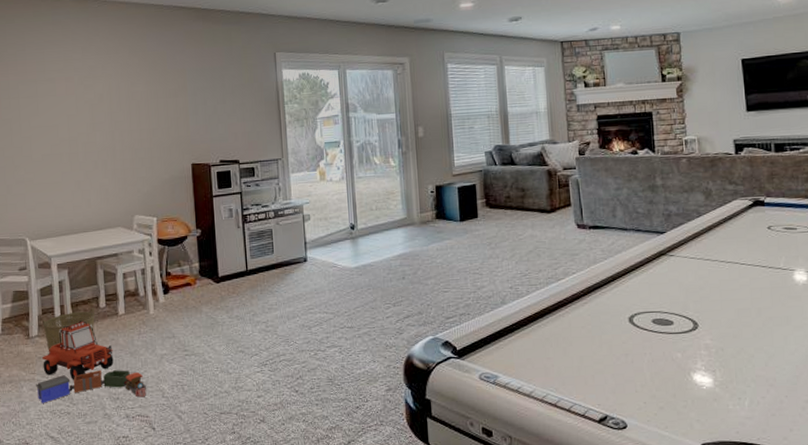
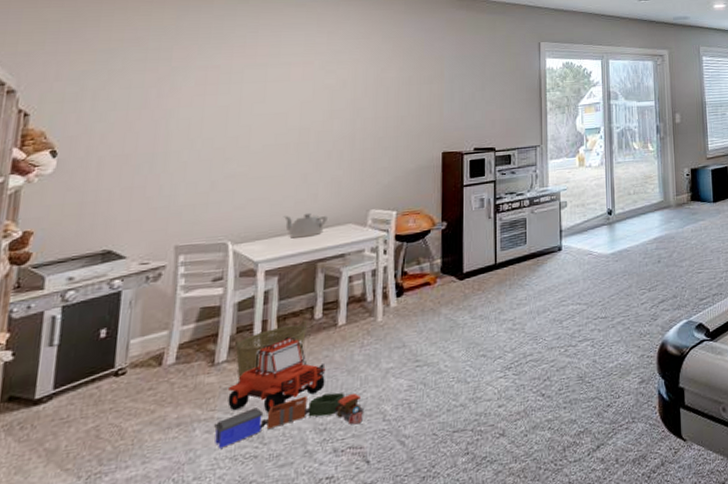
teapot: none [65,216,101,238] -> present [283,212,327,239]

